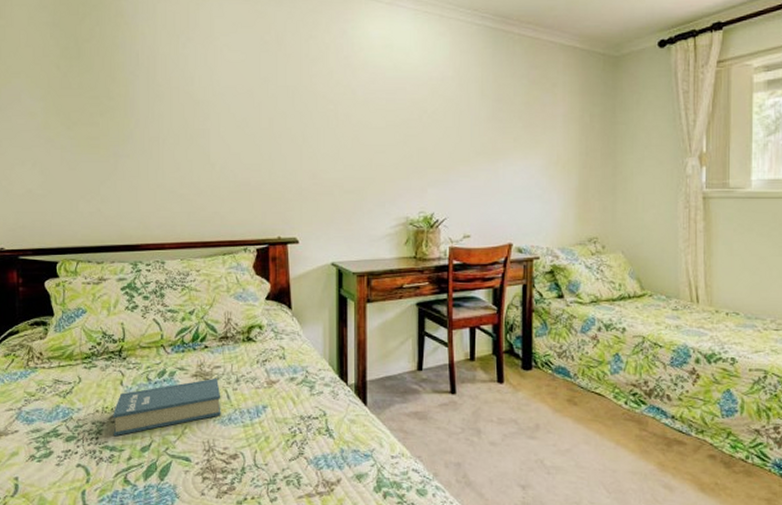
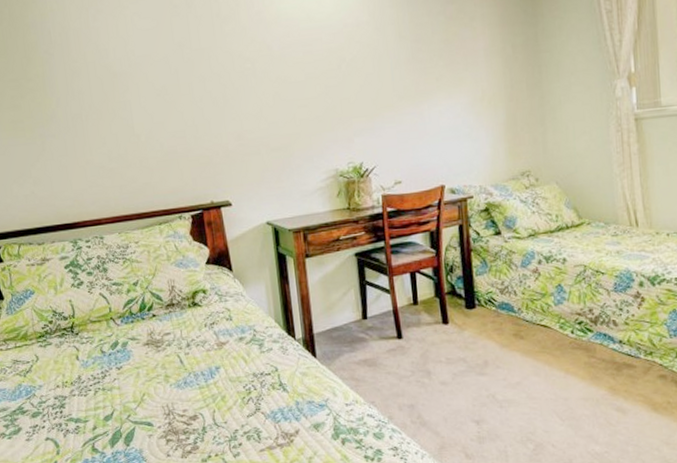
book: present [113,377,221,437] -> none [73,344,177,409]

